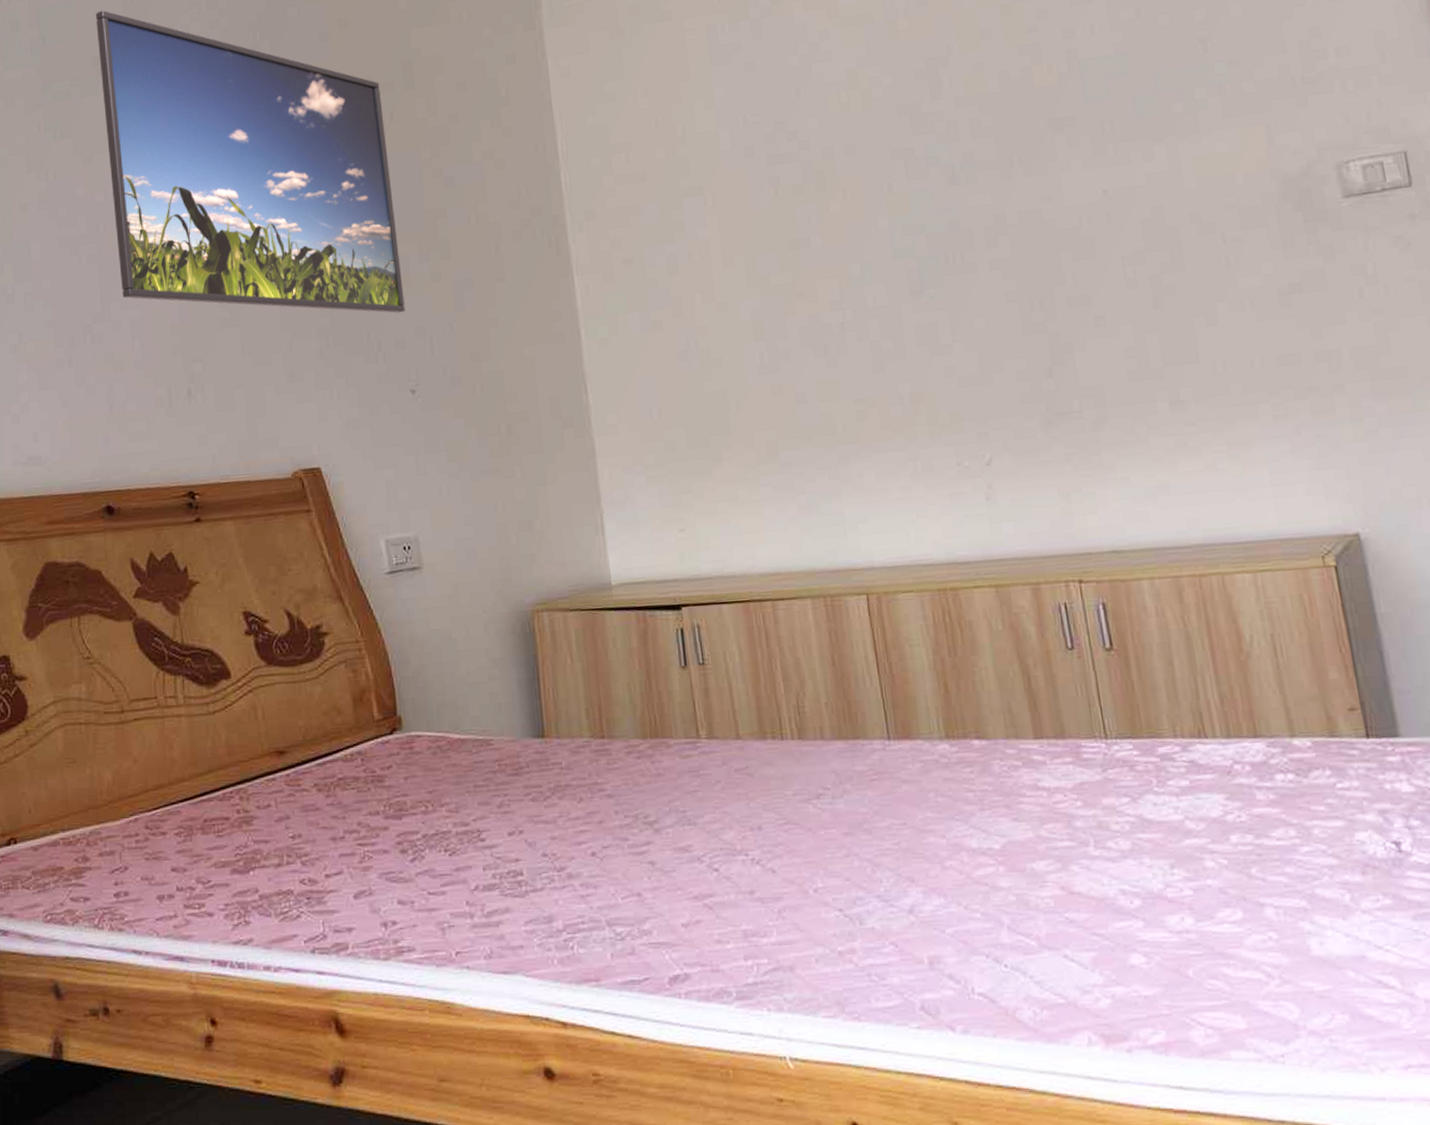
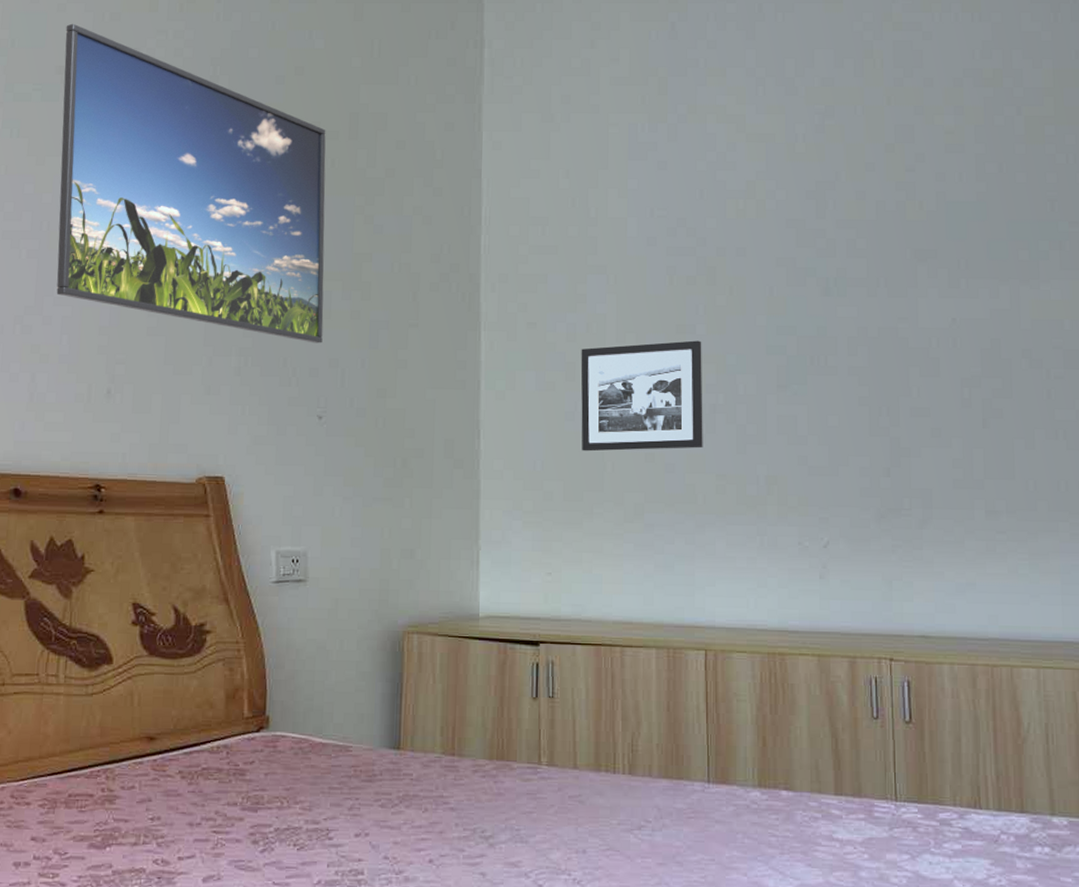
picture frame: none [685,254,835,393] -> present [580,340,703,452]

